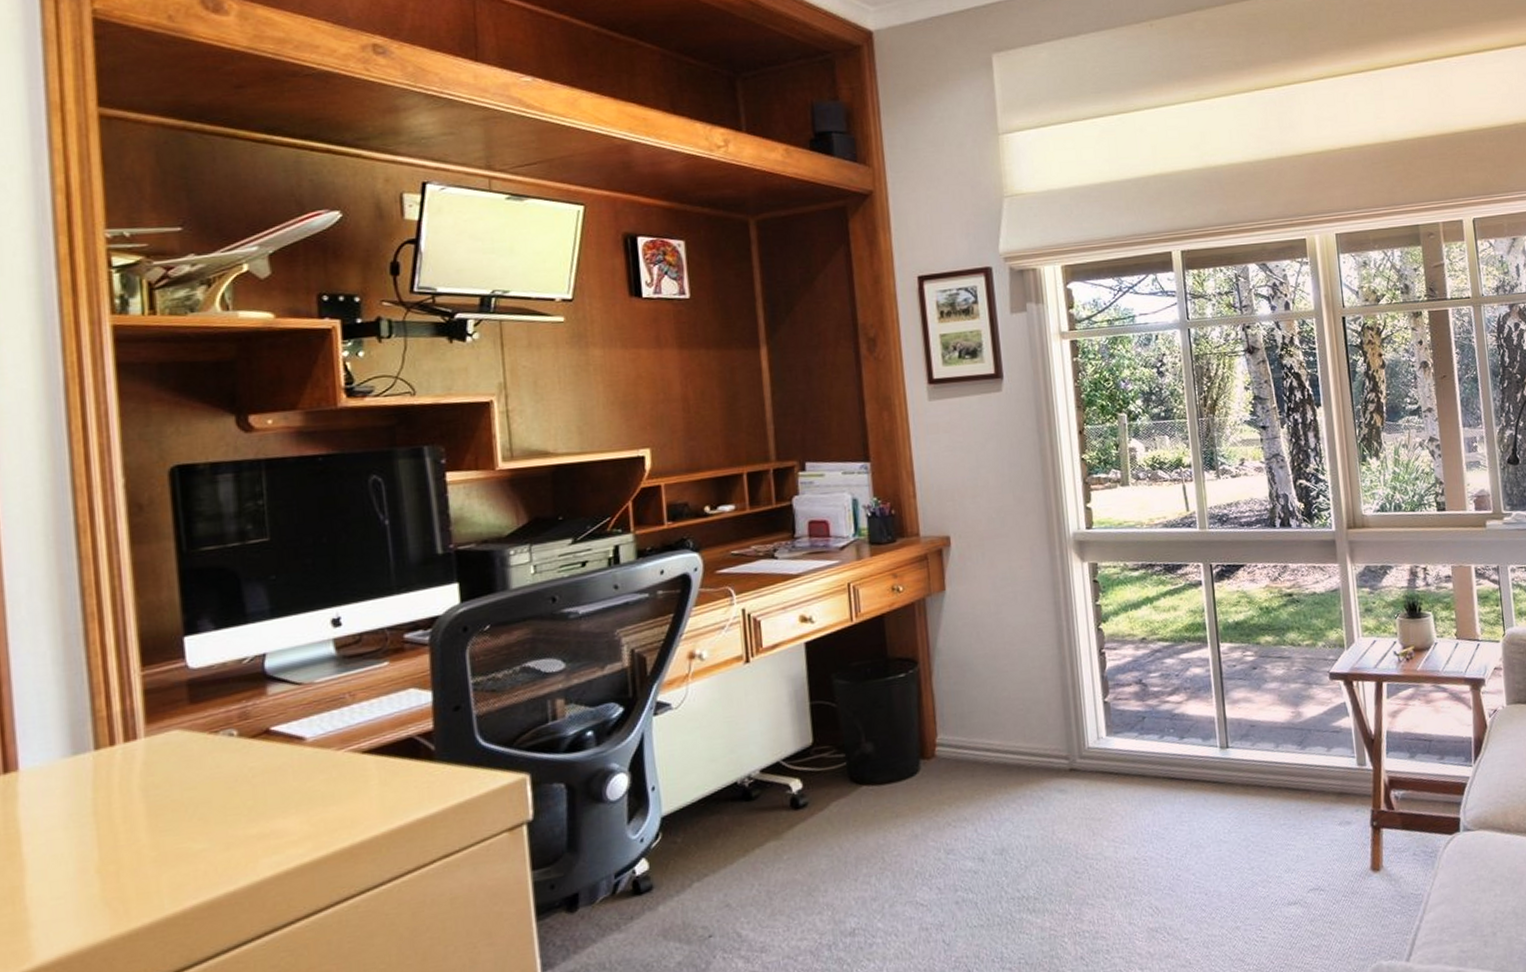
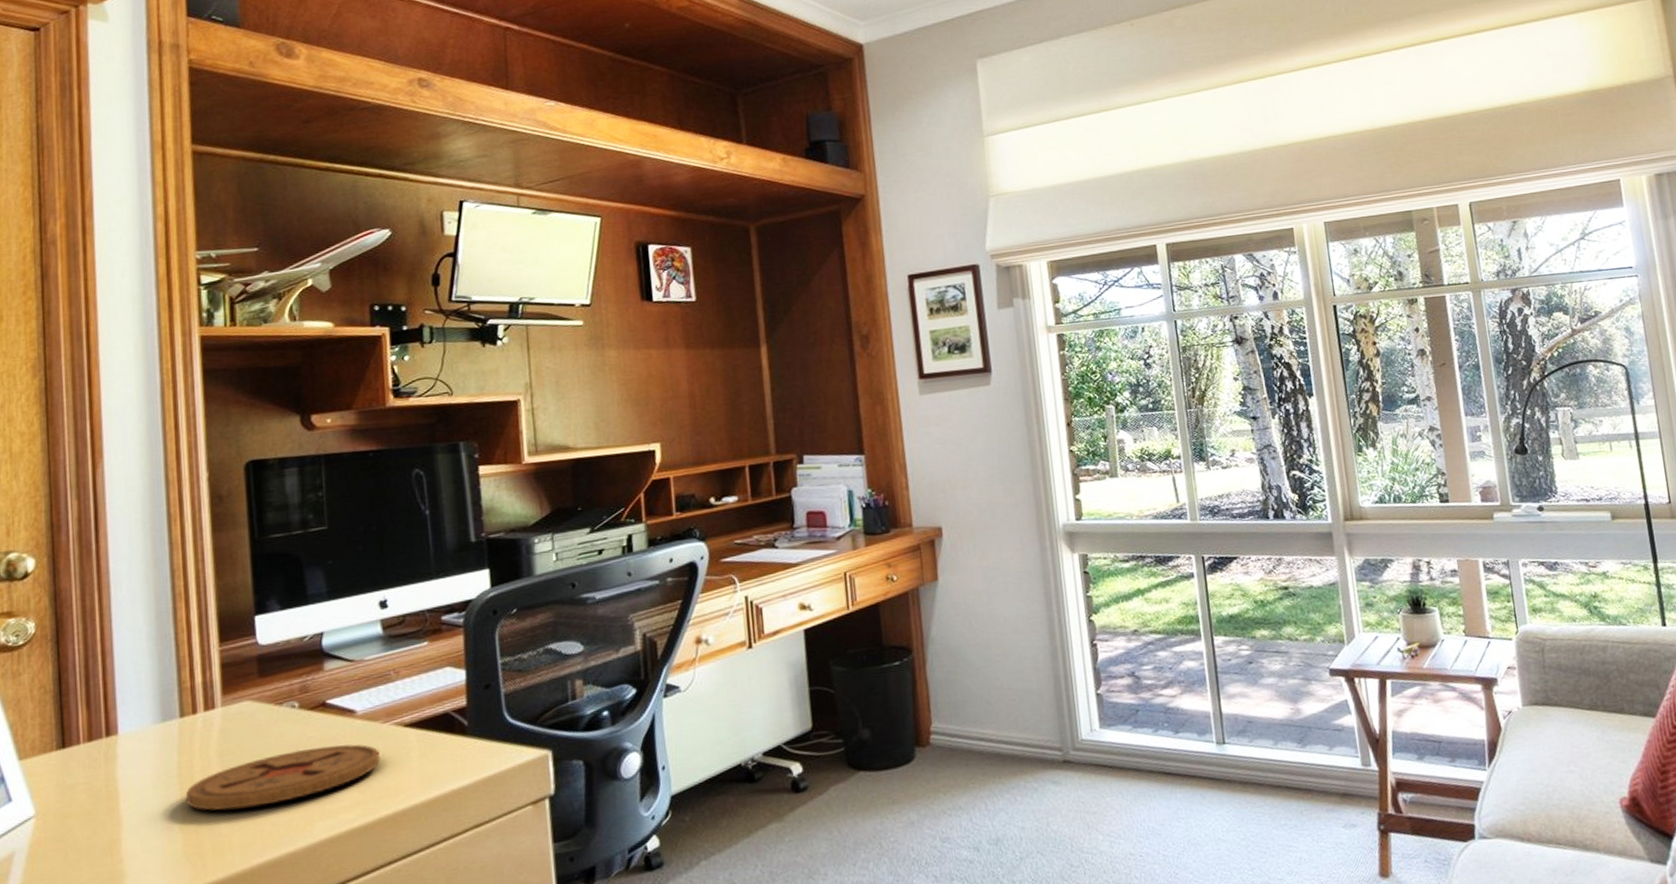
coaster: none [102,773,334,851] -> present [185,744,380,811]

